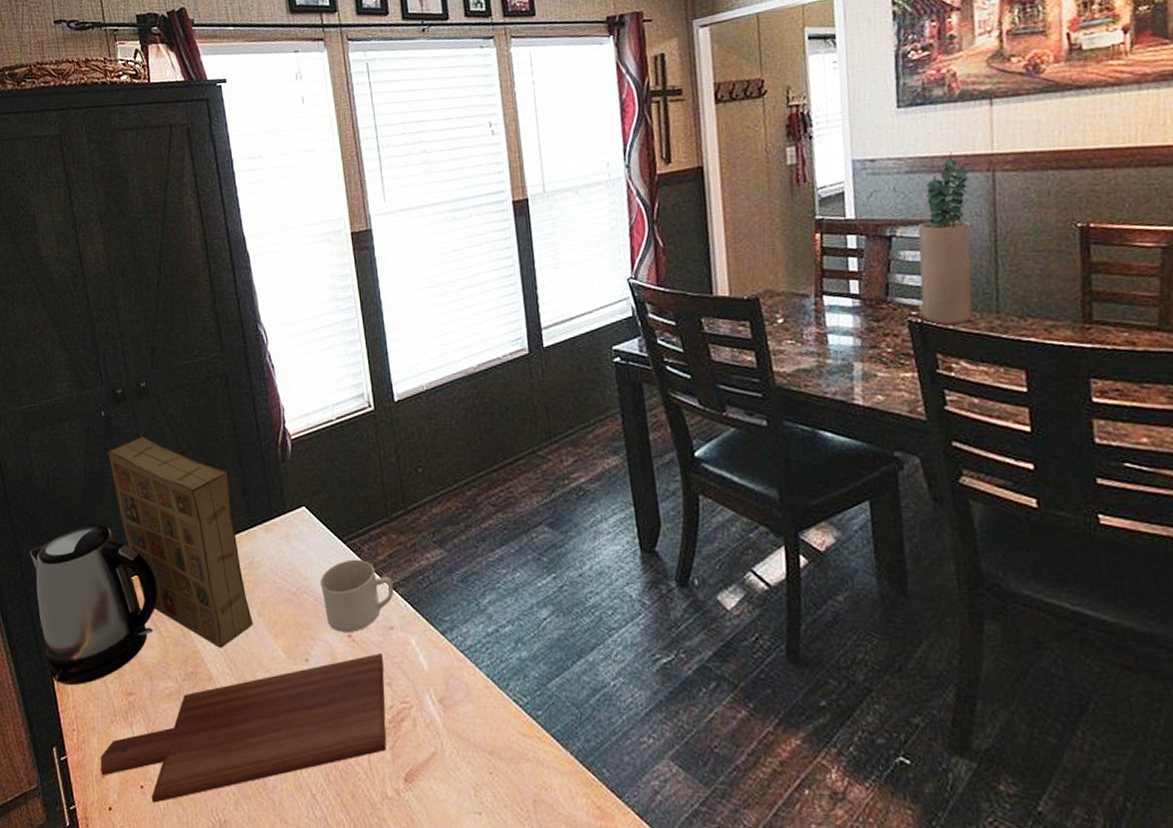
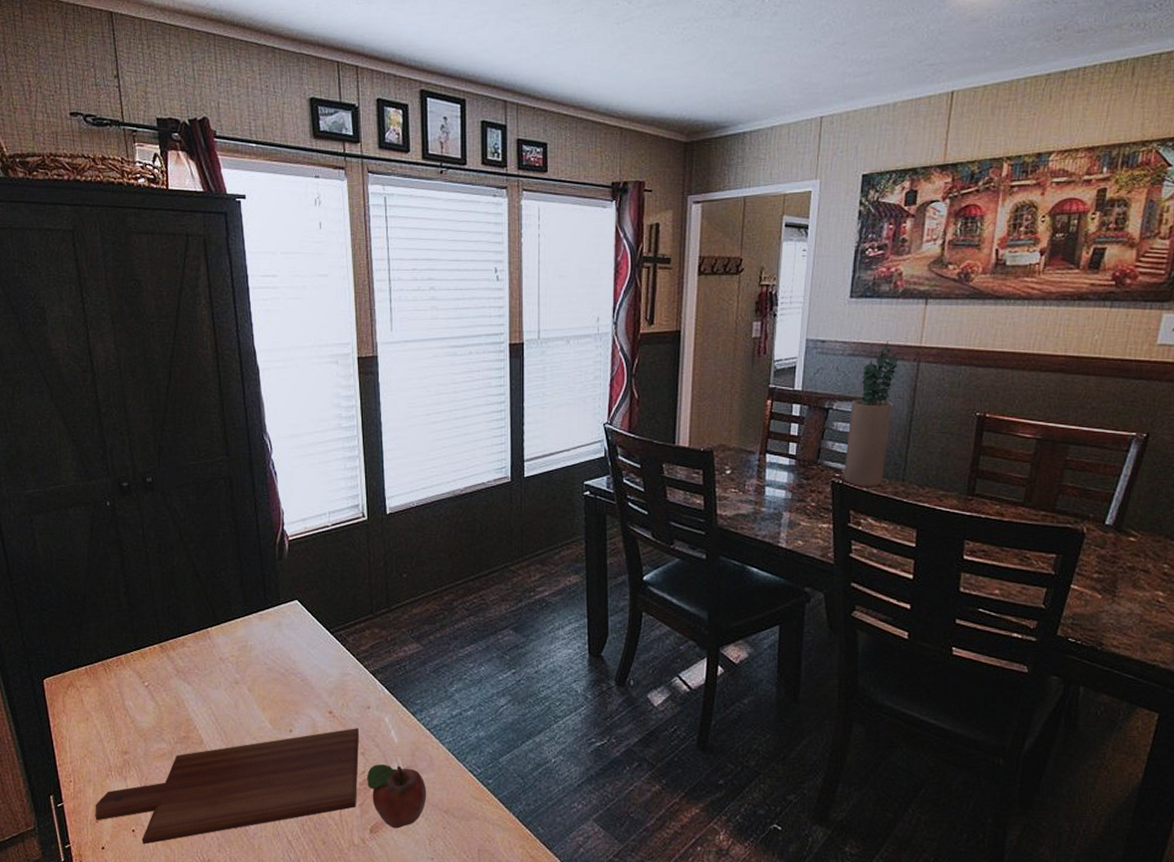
kettle: present [30,524,158,684] -> none [32,603,156,743]
decorative box: present [108,436,253,648] -> none [112,527,243,717]
mug: present [320,559,394,632] -> none [307,648,373,709]
fruit: none [395,697,467,776] -> present [366,764,427,829]

